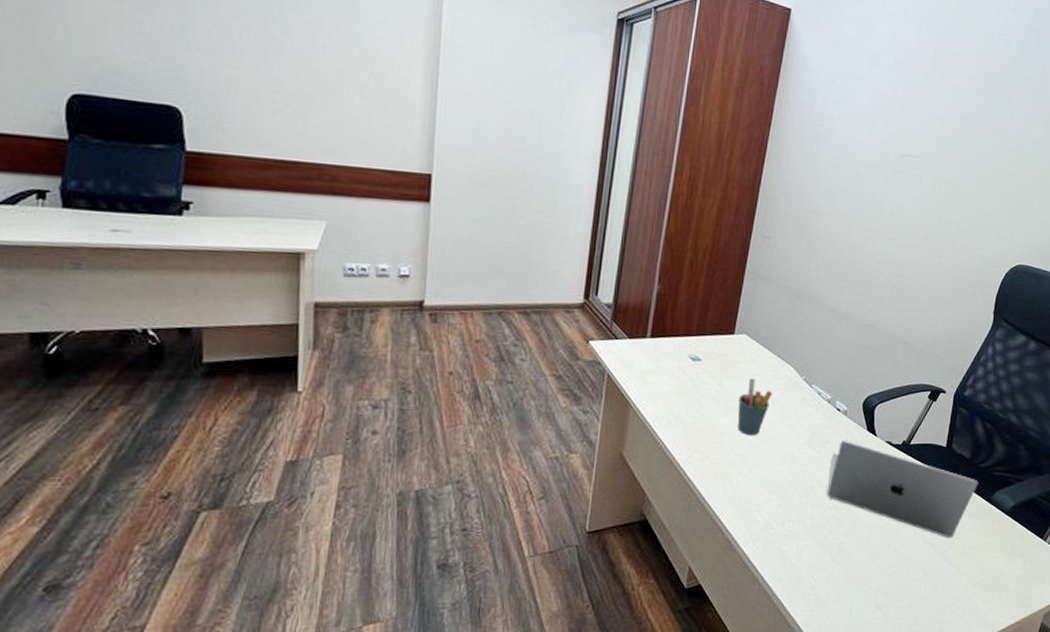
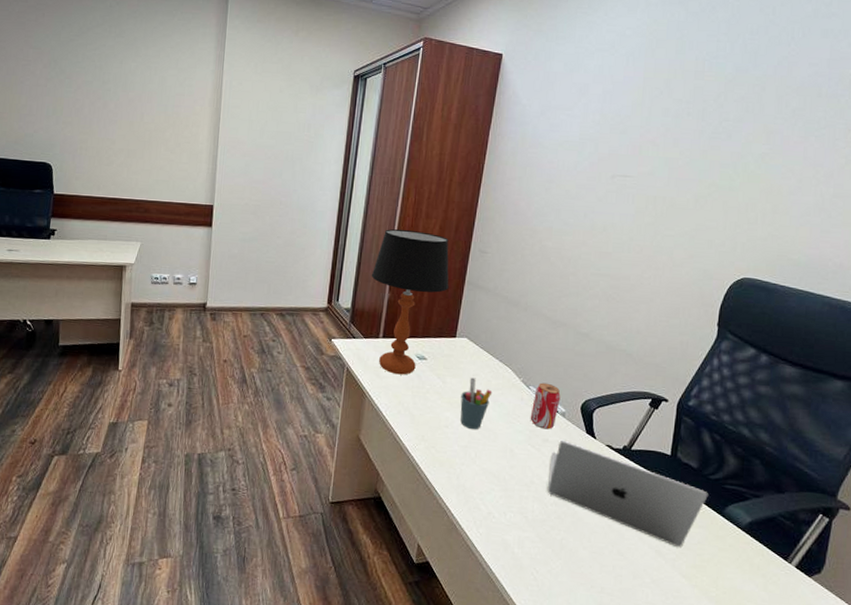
table lamp: none [637,209,728,380] -> present [371,229,449,375]
beverage can: none [811,380,843,430] -> present [530,382,561,430]

